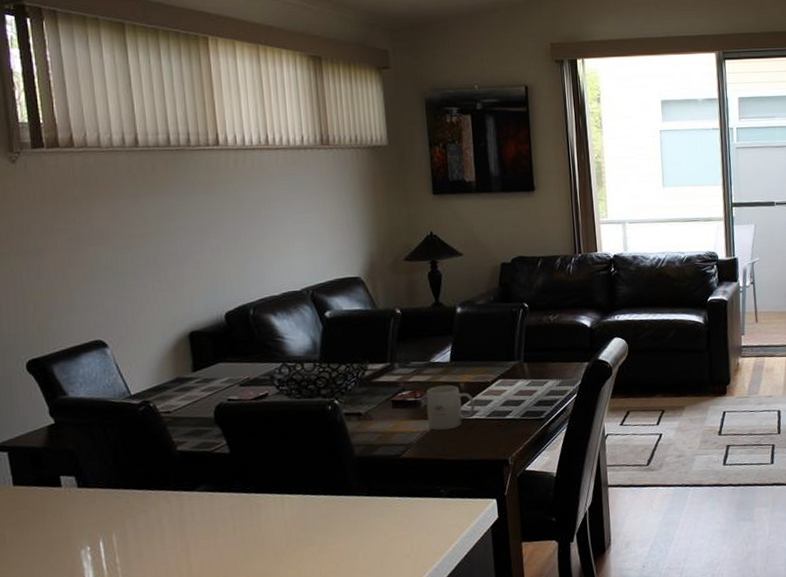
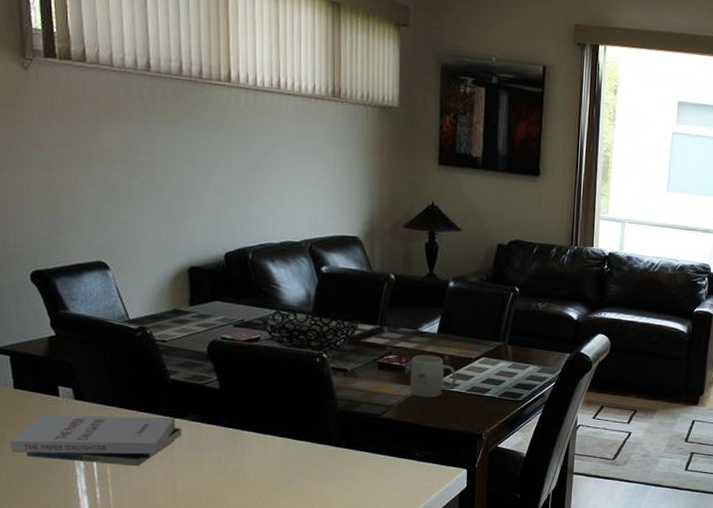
books: none [12,490,194,557] -> present [11,415,182,467]

